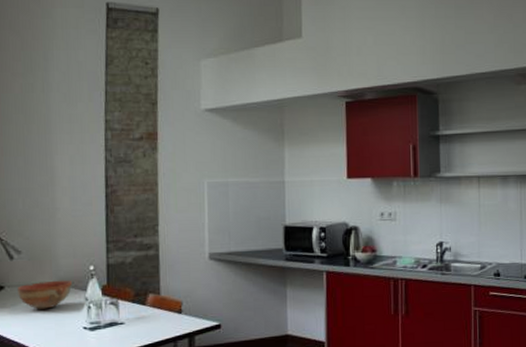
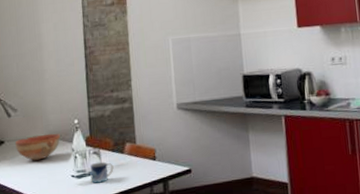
mug: none [105,313,133,337] -> present [89,161,114,184]

